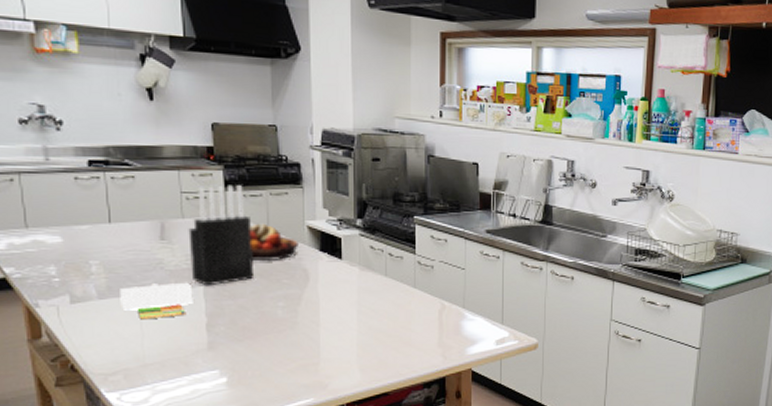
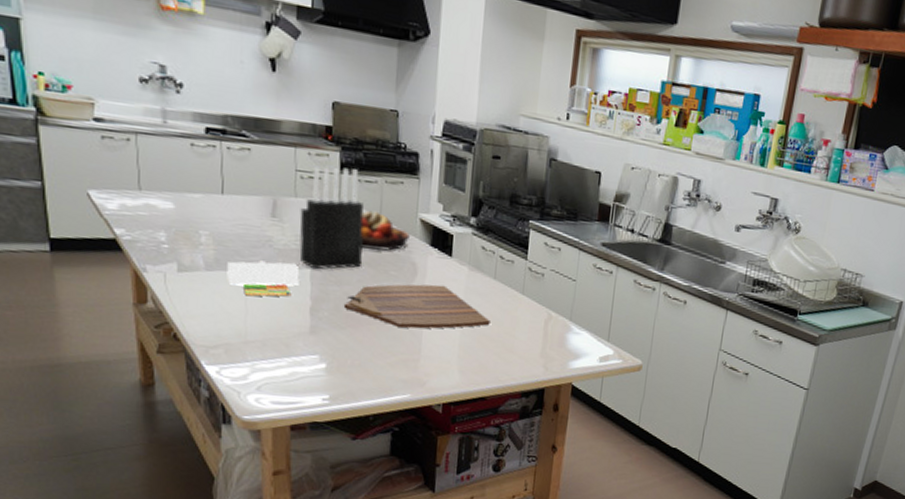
cutting board: none [239,288,385,333] -> present [343,284,490,329]

